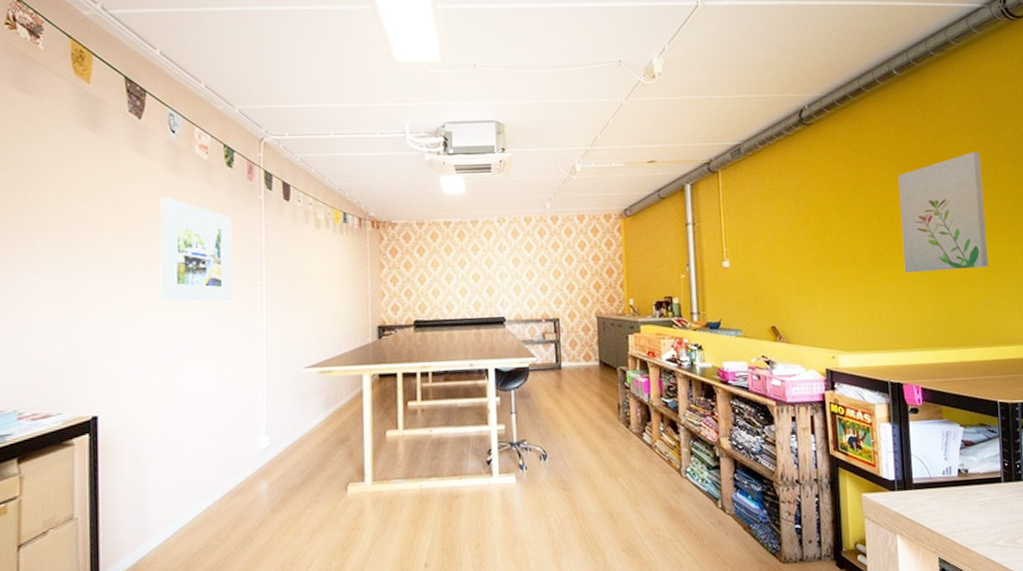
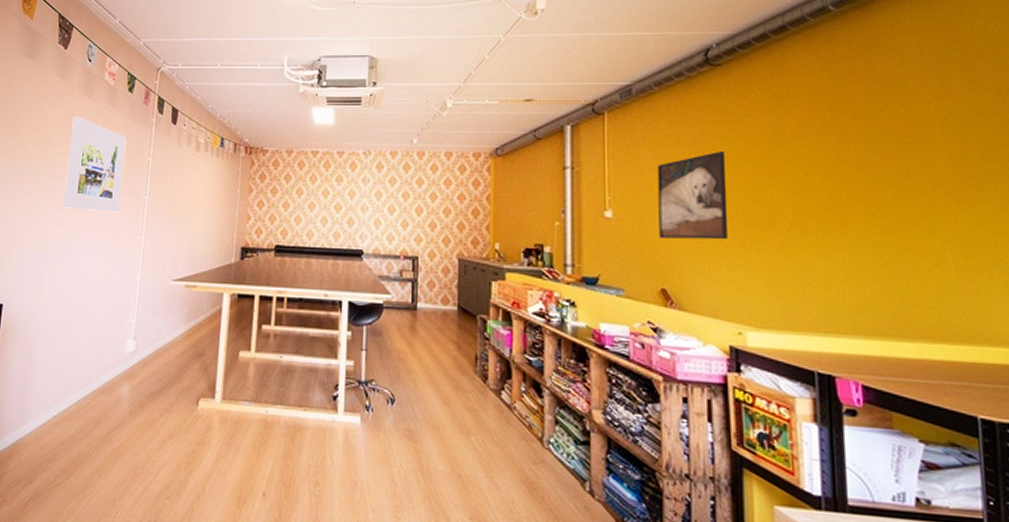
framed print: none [765,201,823,282] -> present [658,150,729,240]
wall art: present [898,151,988,272] -> none [833,101,963,244]

